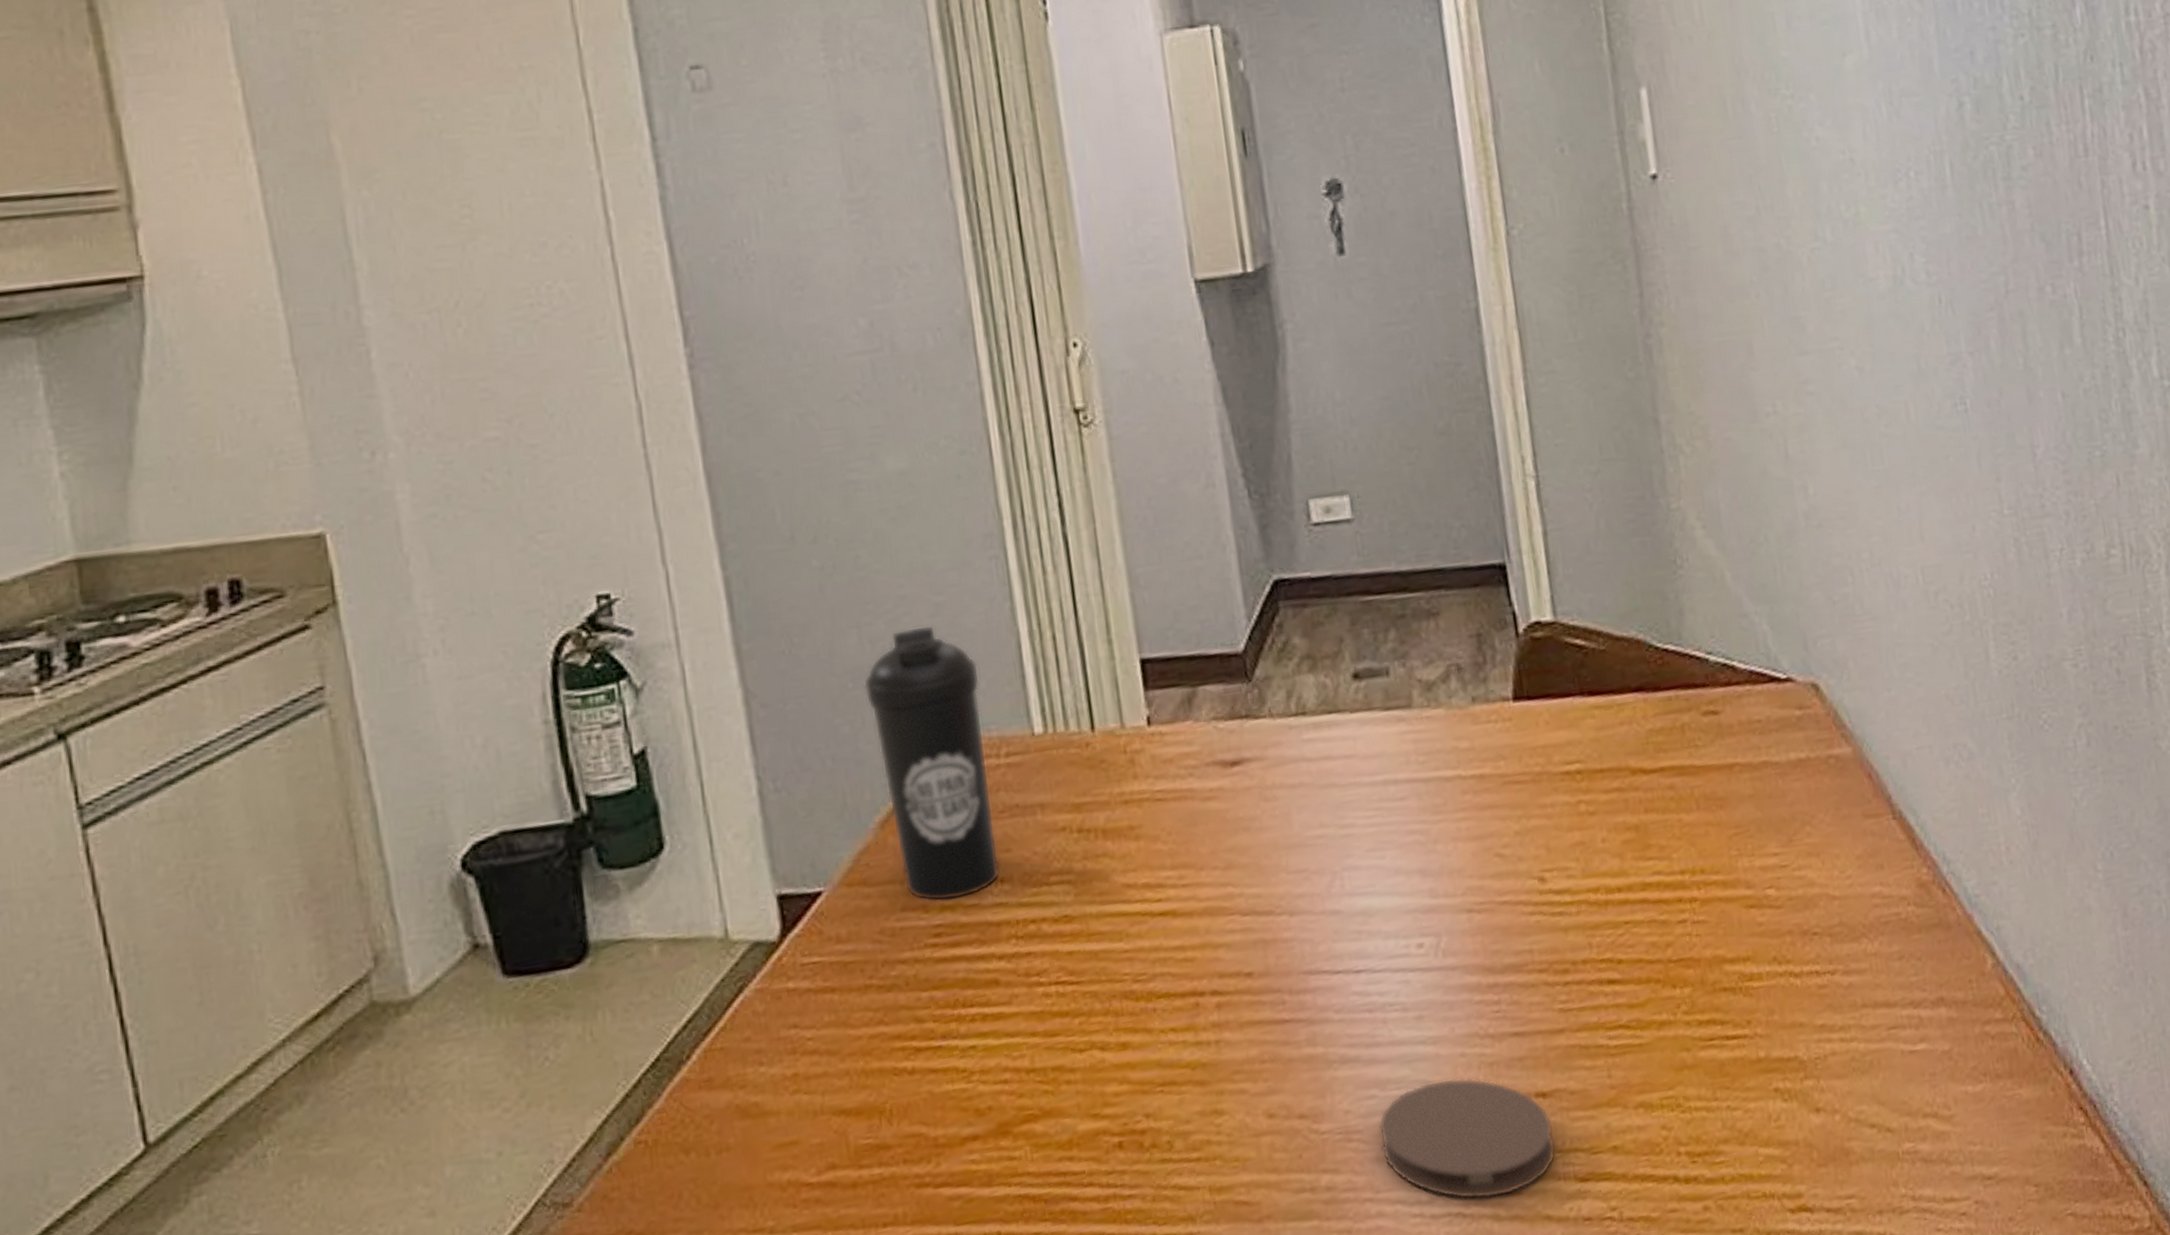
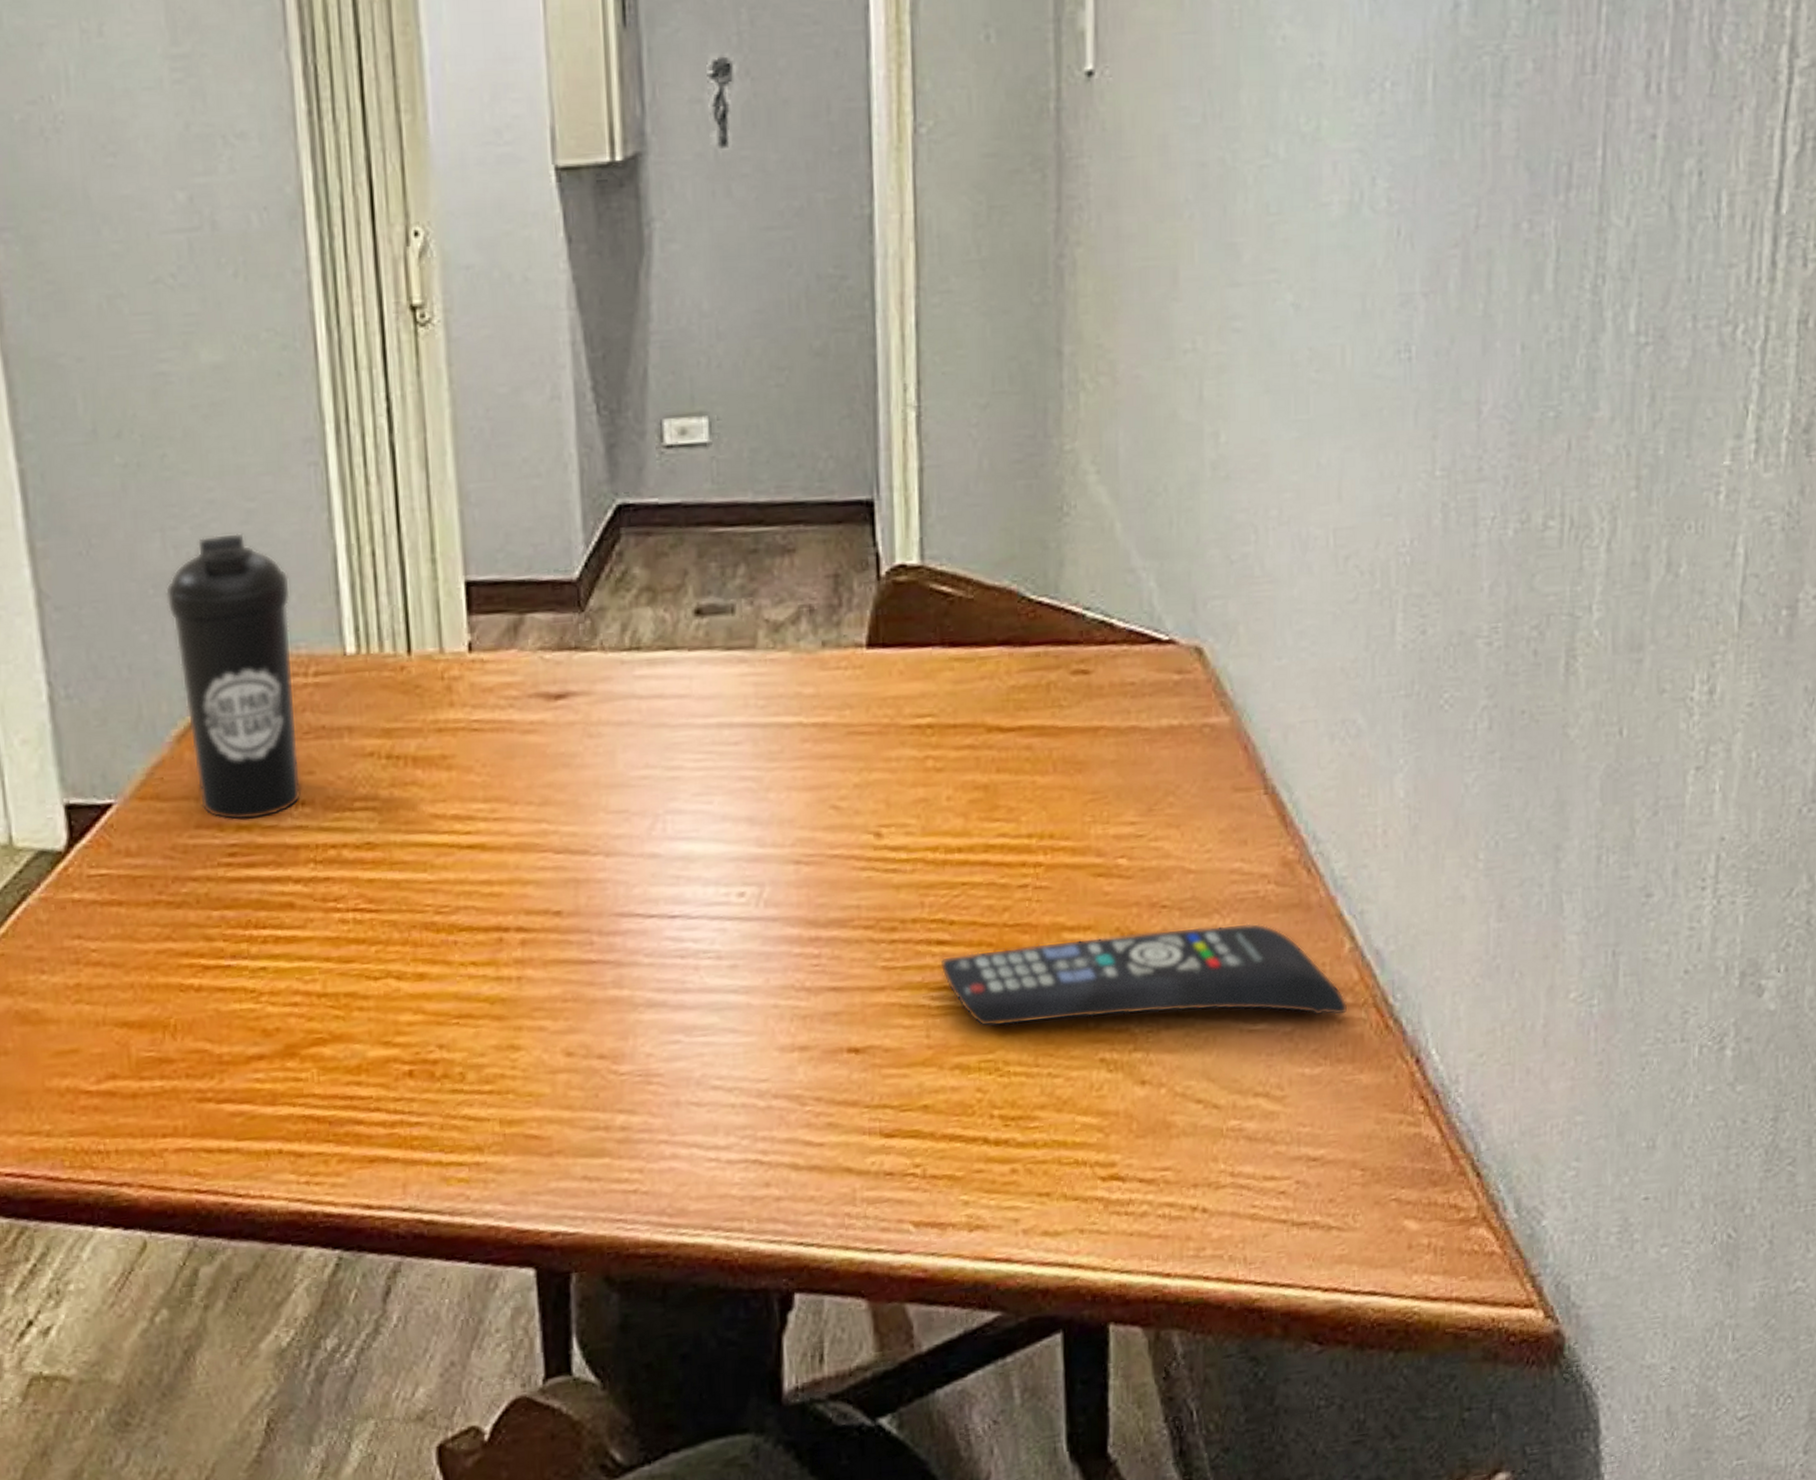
coaster: present [1378,1078,1556,1199] -> none [680,1028,863,1148]
remote control: none [1613,944,1998,1064] -> present [940,923,1348,1028]

